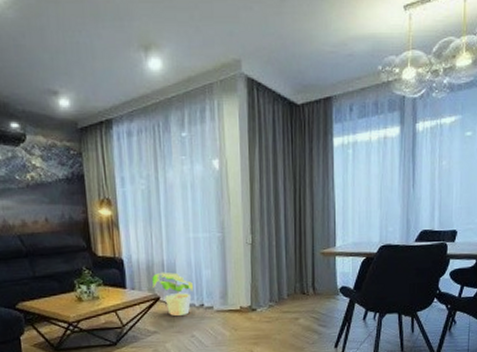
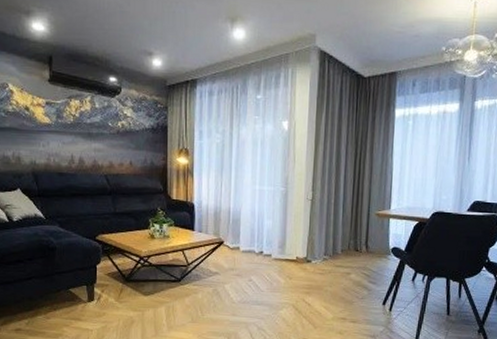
potted plant: present [152,272,193,316] -> none [218,218,255,260]

